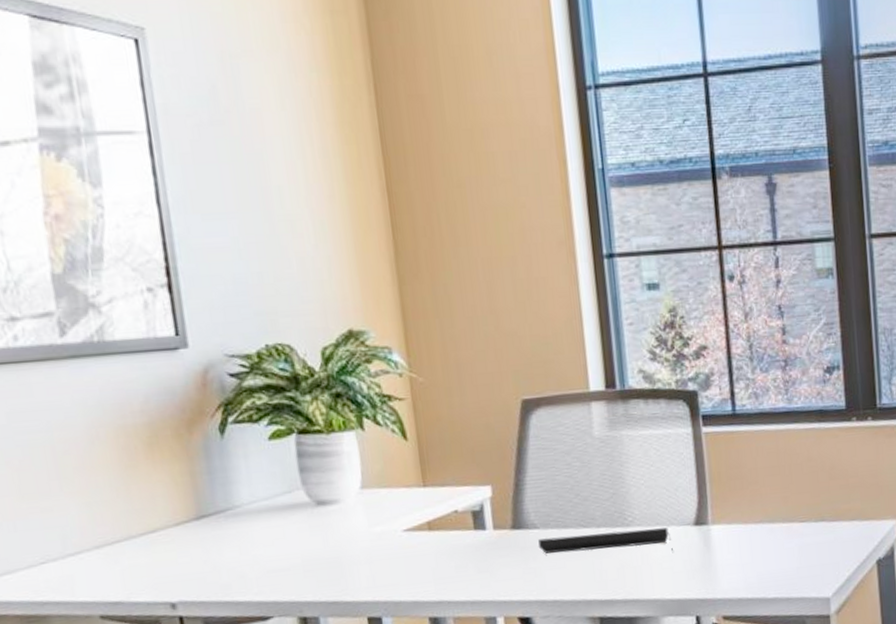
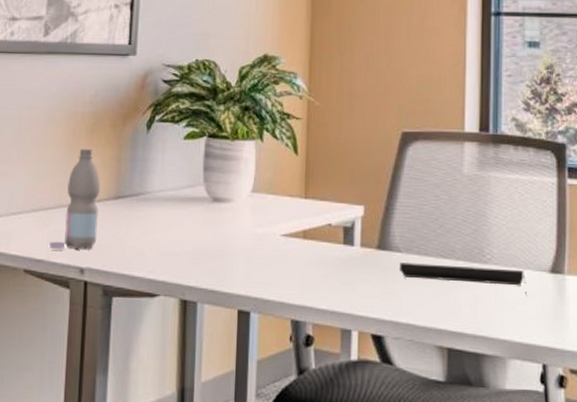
water bottle: none [126,467,184,588] -> present [49,149,101,250]

